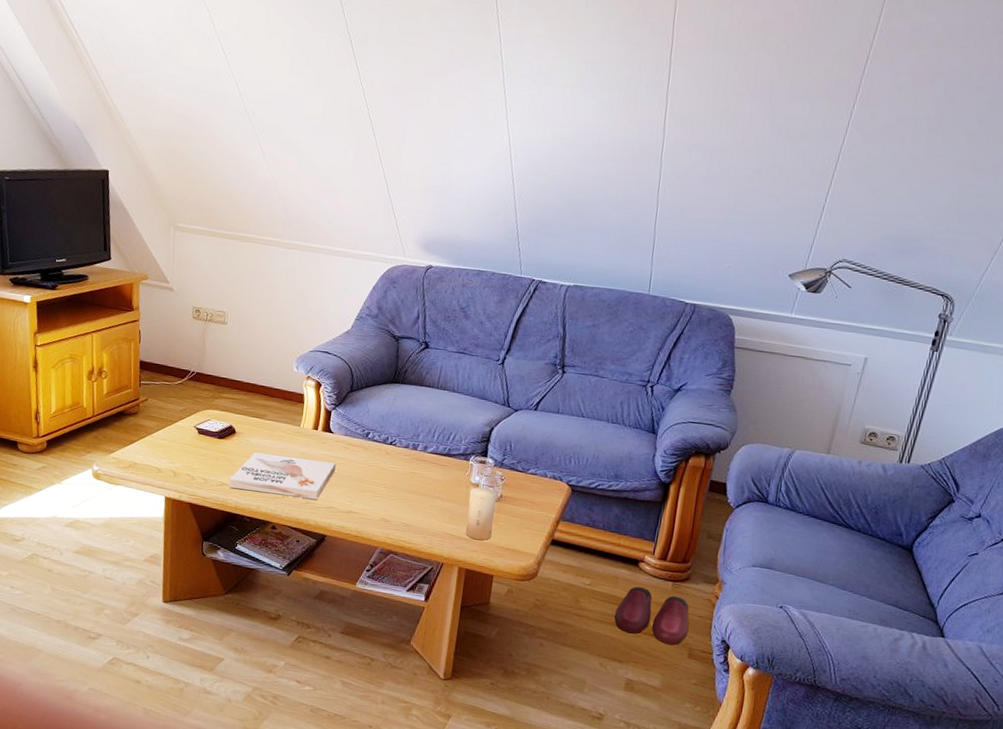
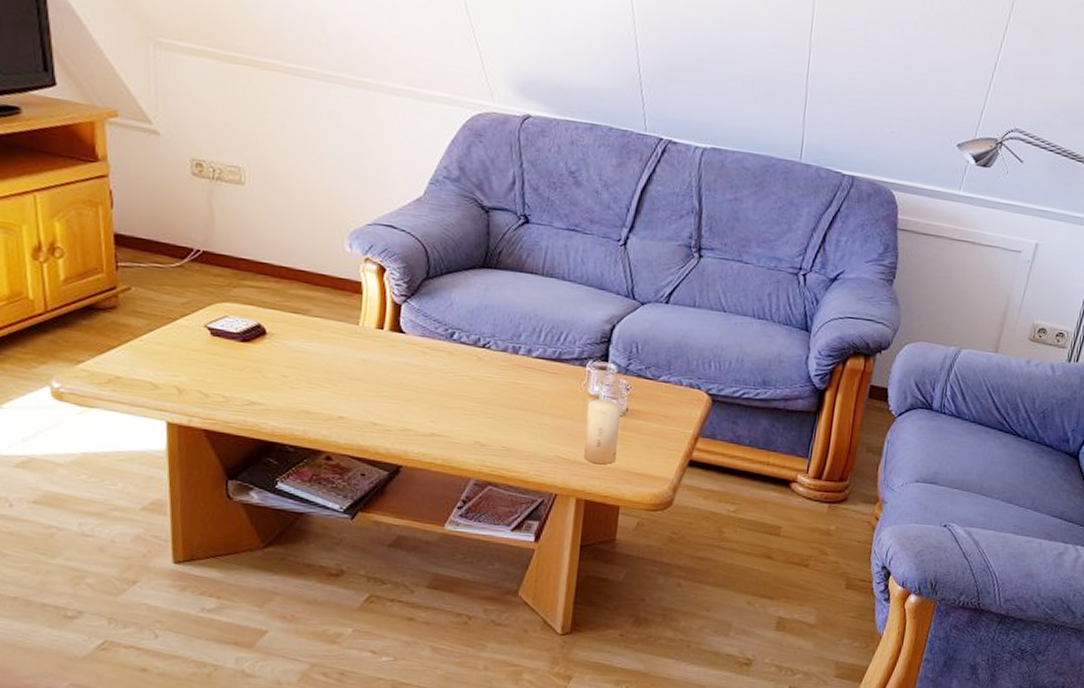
book: present [228,452,336,500] -> none [260,359,411,421]
slippers: present [614,586,689,645] -> none [763,510,847,576]

